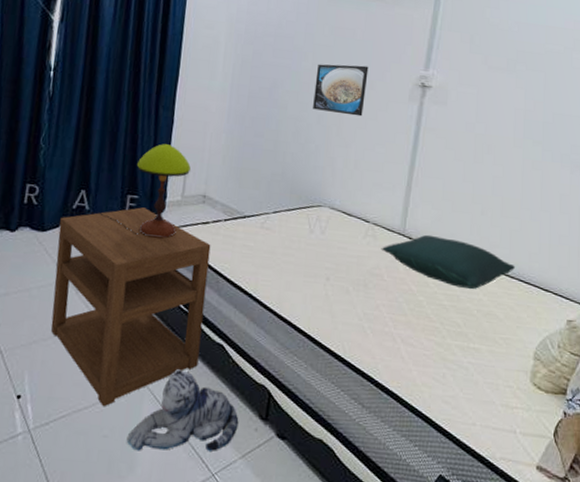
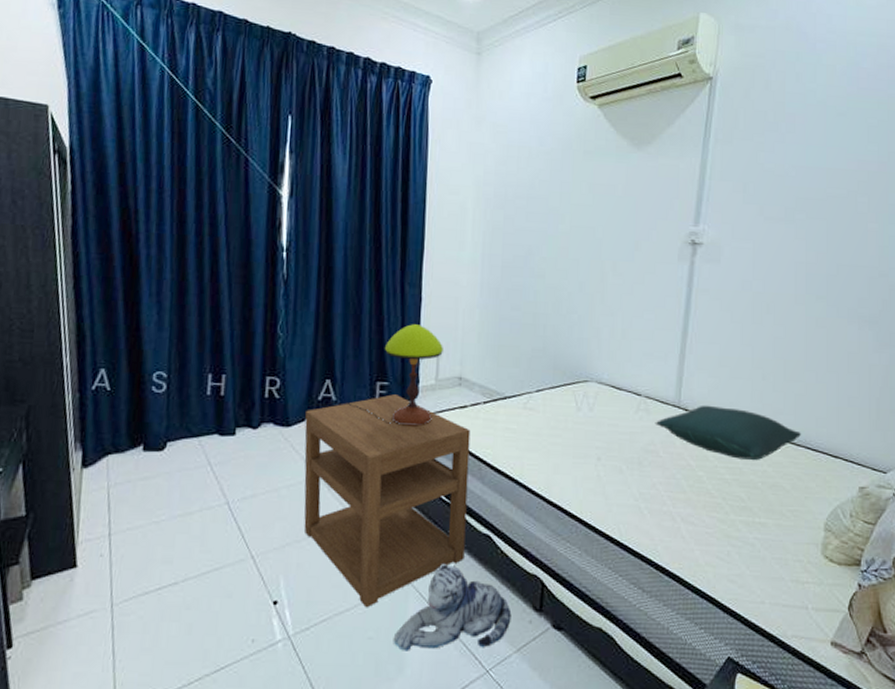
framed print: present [313,64,369,117] -> none [573,224,632,281]

